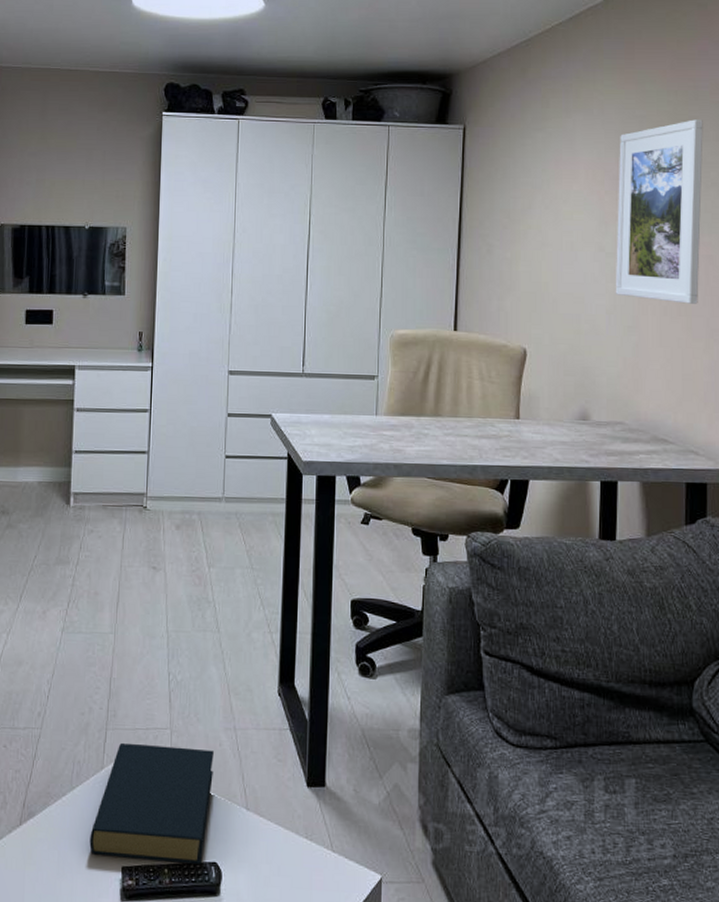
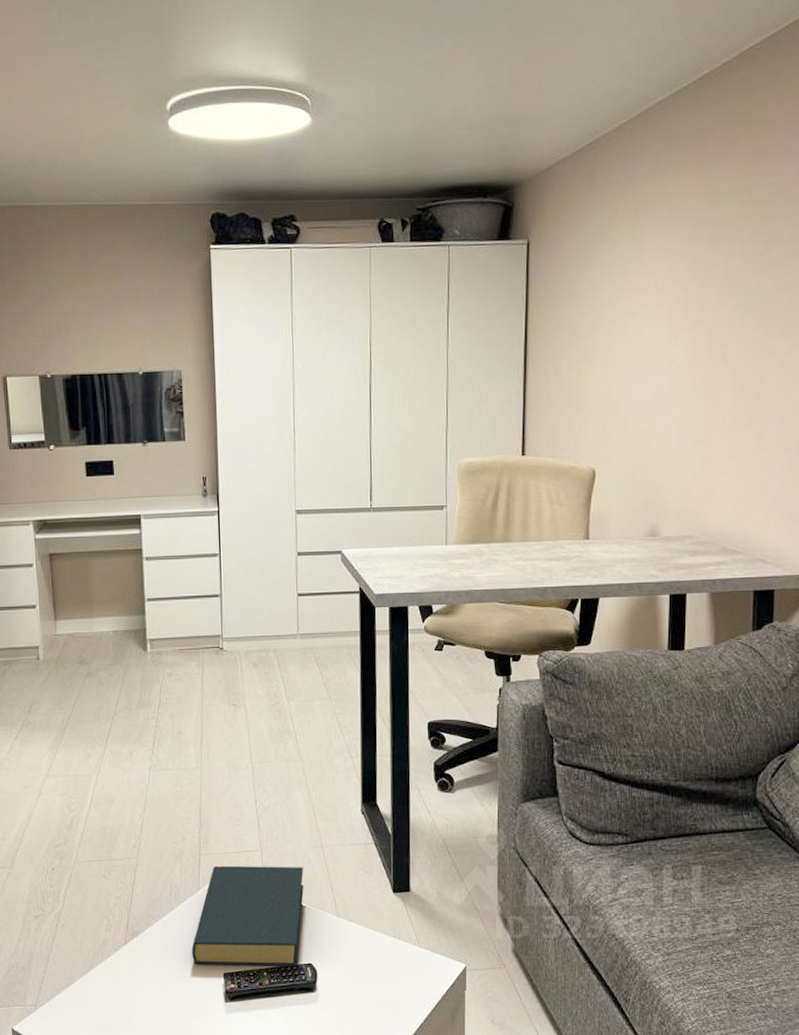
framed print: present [615,119,703,304] -> none [685,218,778,414]

